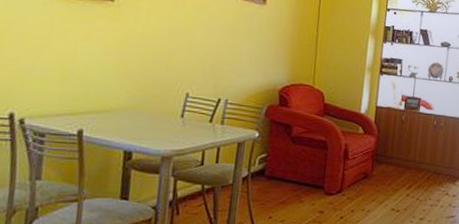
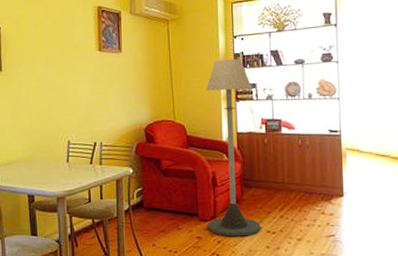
floor lamp: none [333,30,398,213] -> present [206,58,261,237]

